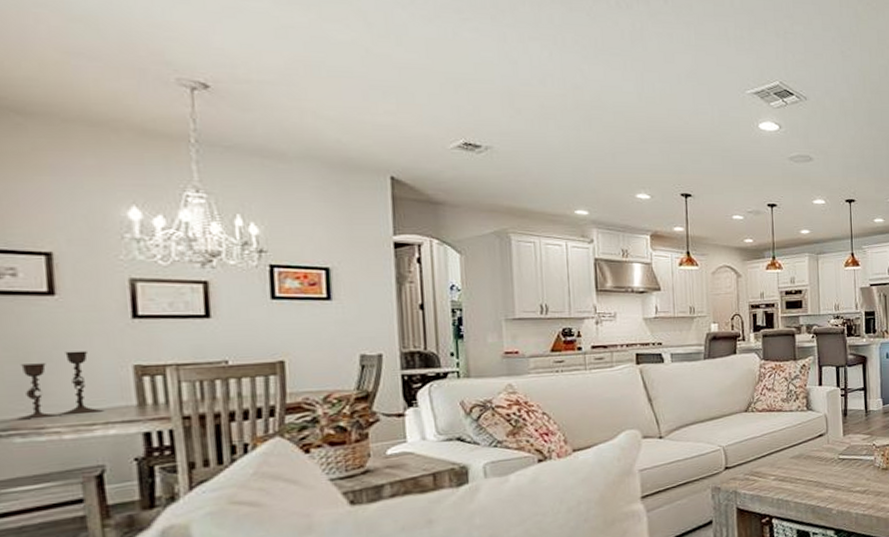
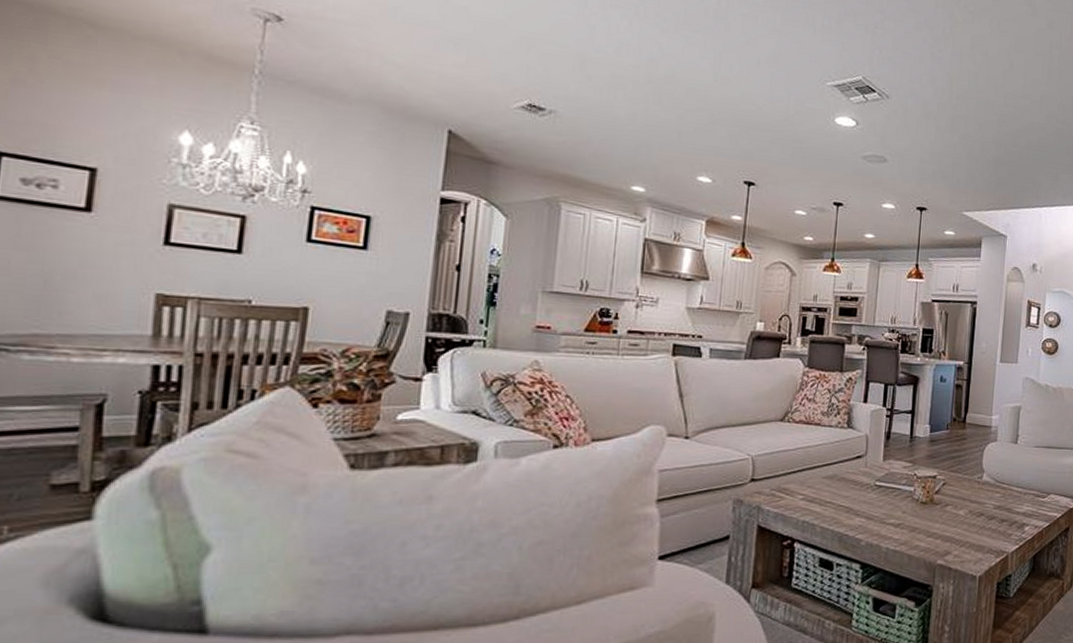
candlestick: present [18,350,103,420] -> none [30,271,117,339]

